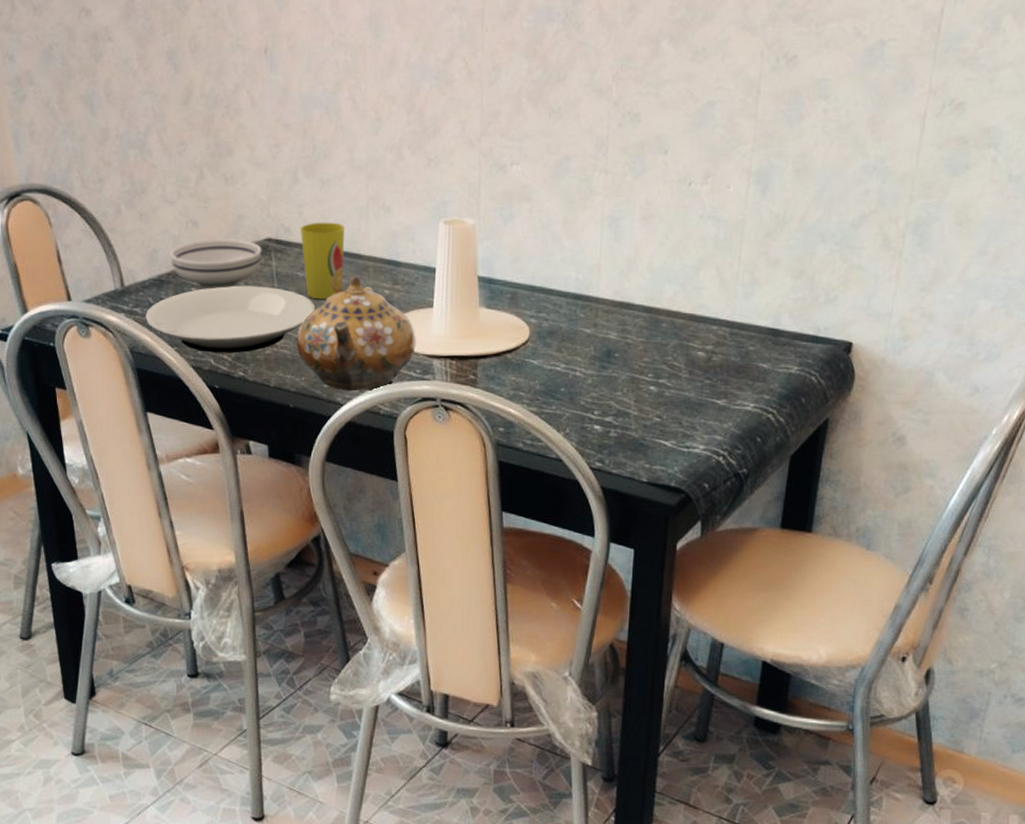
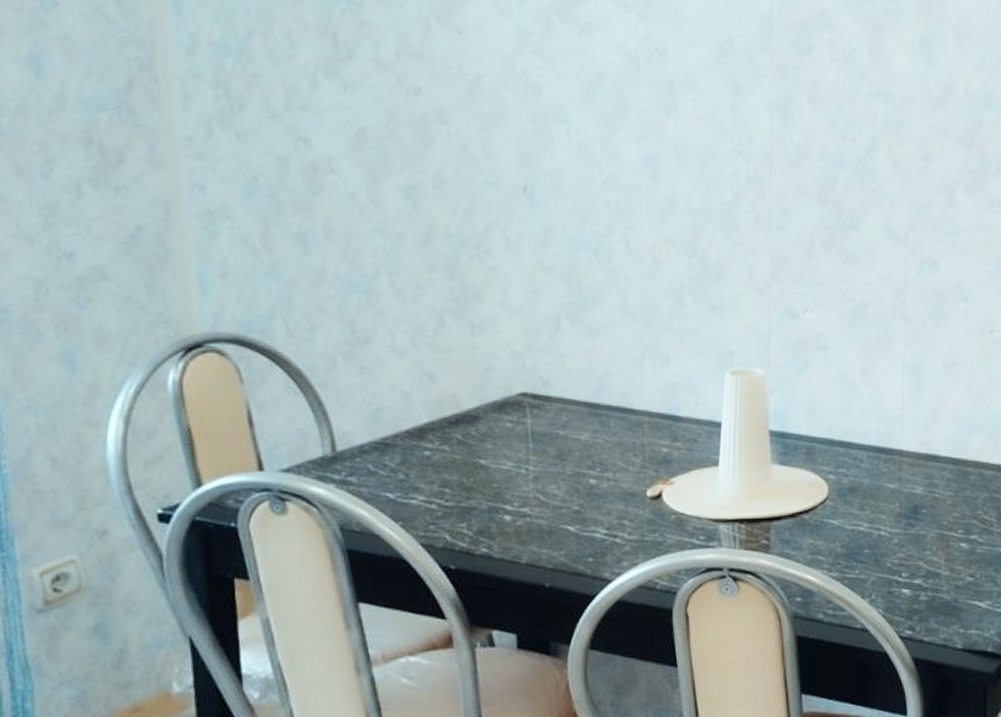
plate: present [145,285,315,353] -> none [362,447,579,527]
bowl: present [170,238,262,289] -> none [397,394,515,451]
teapot: present [296,276,416,391] -> none [555,433,699,563]
cup: present [300,222,345,300] -> none [561,374,616,461]

